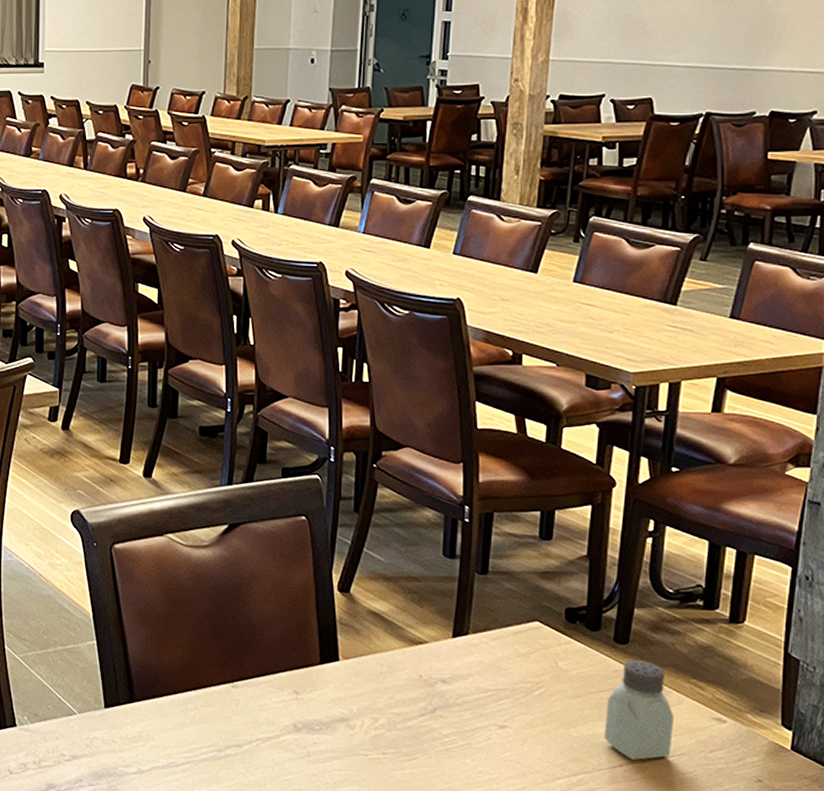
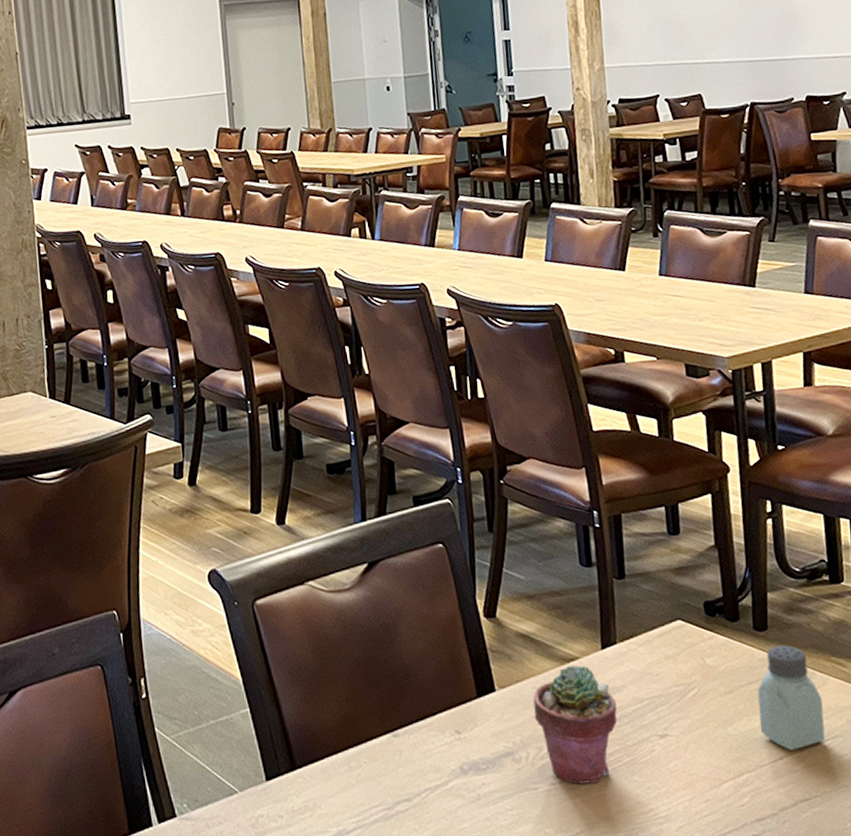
potted succulent: none [374,647,460,759] -> present [533,665,618,784]

